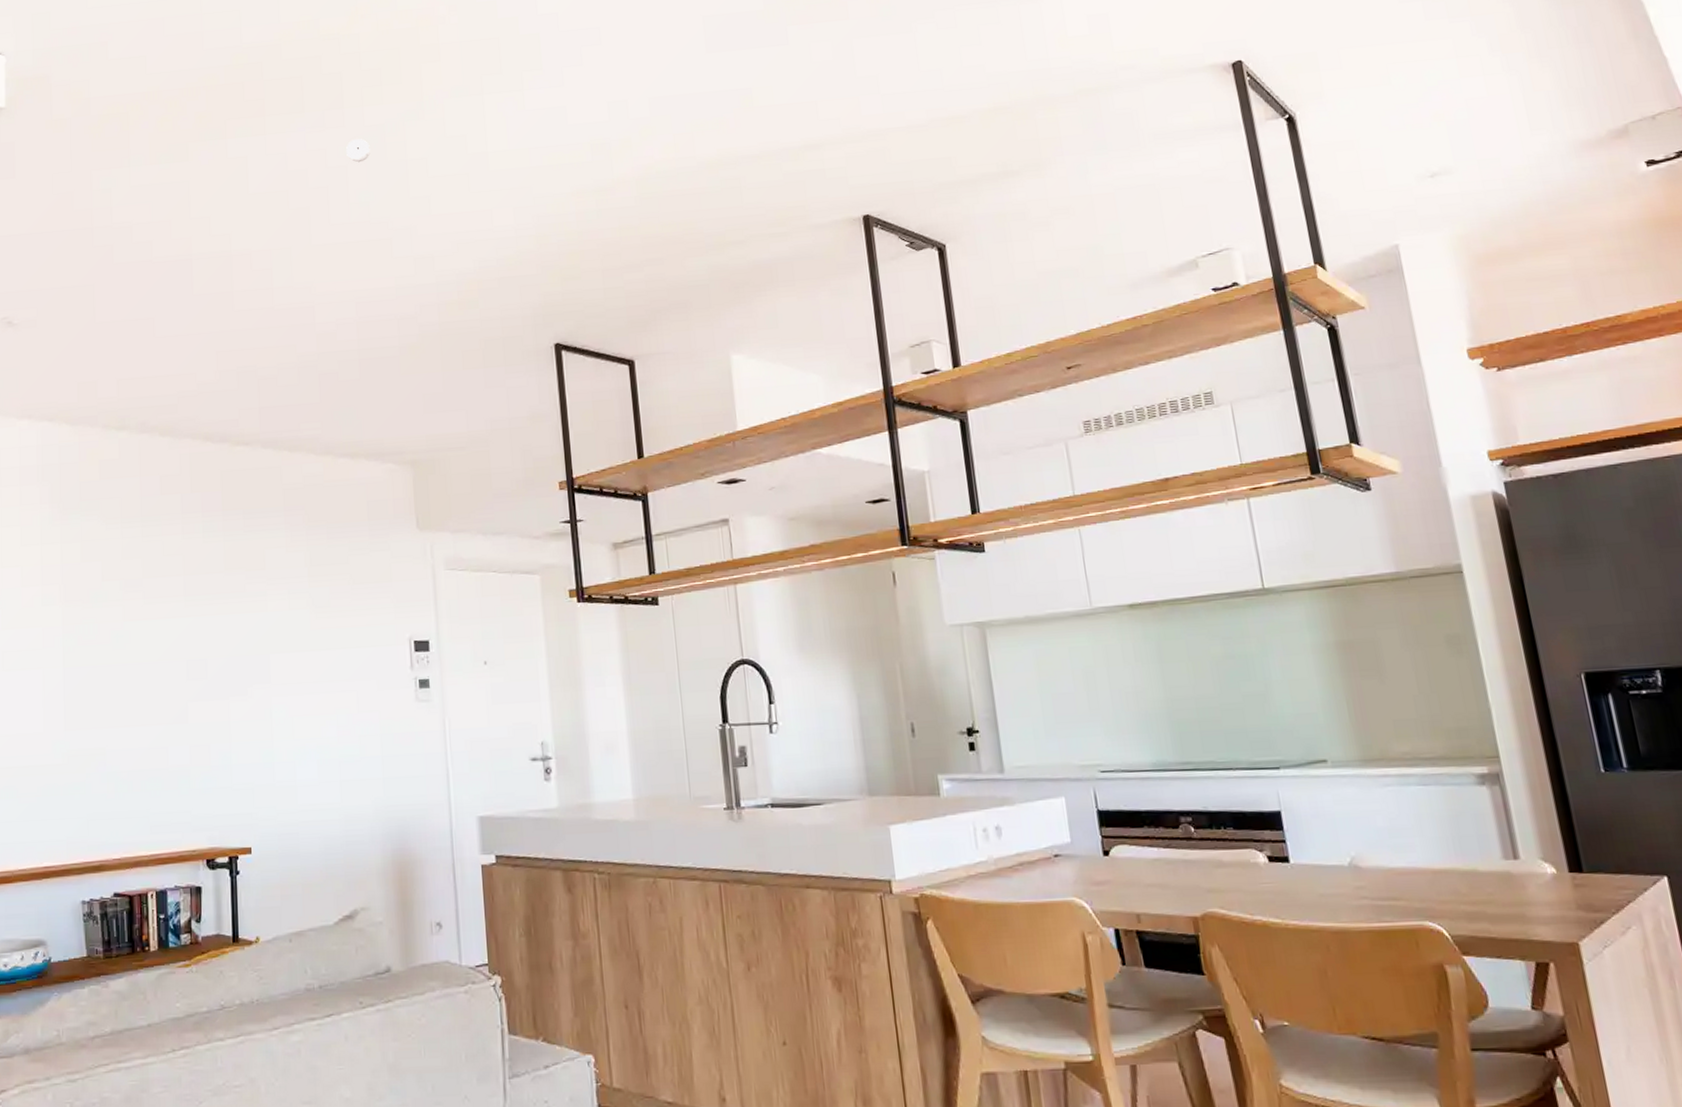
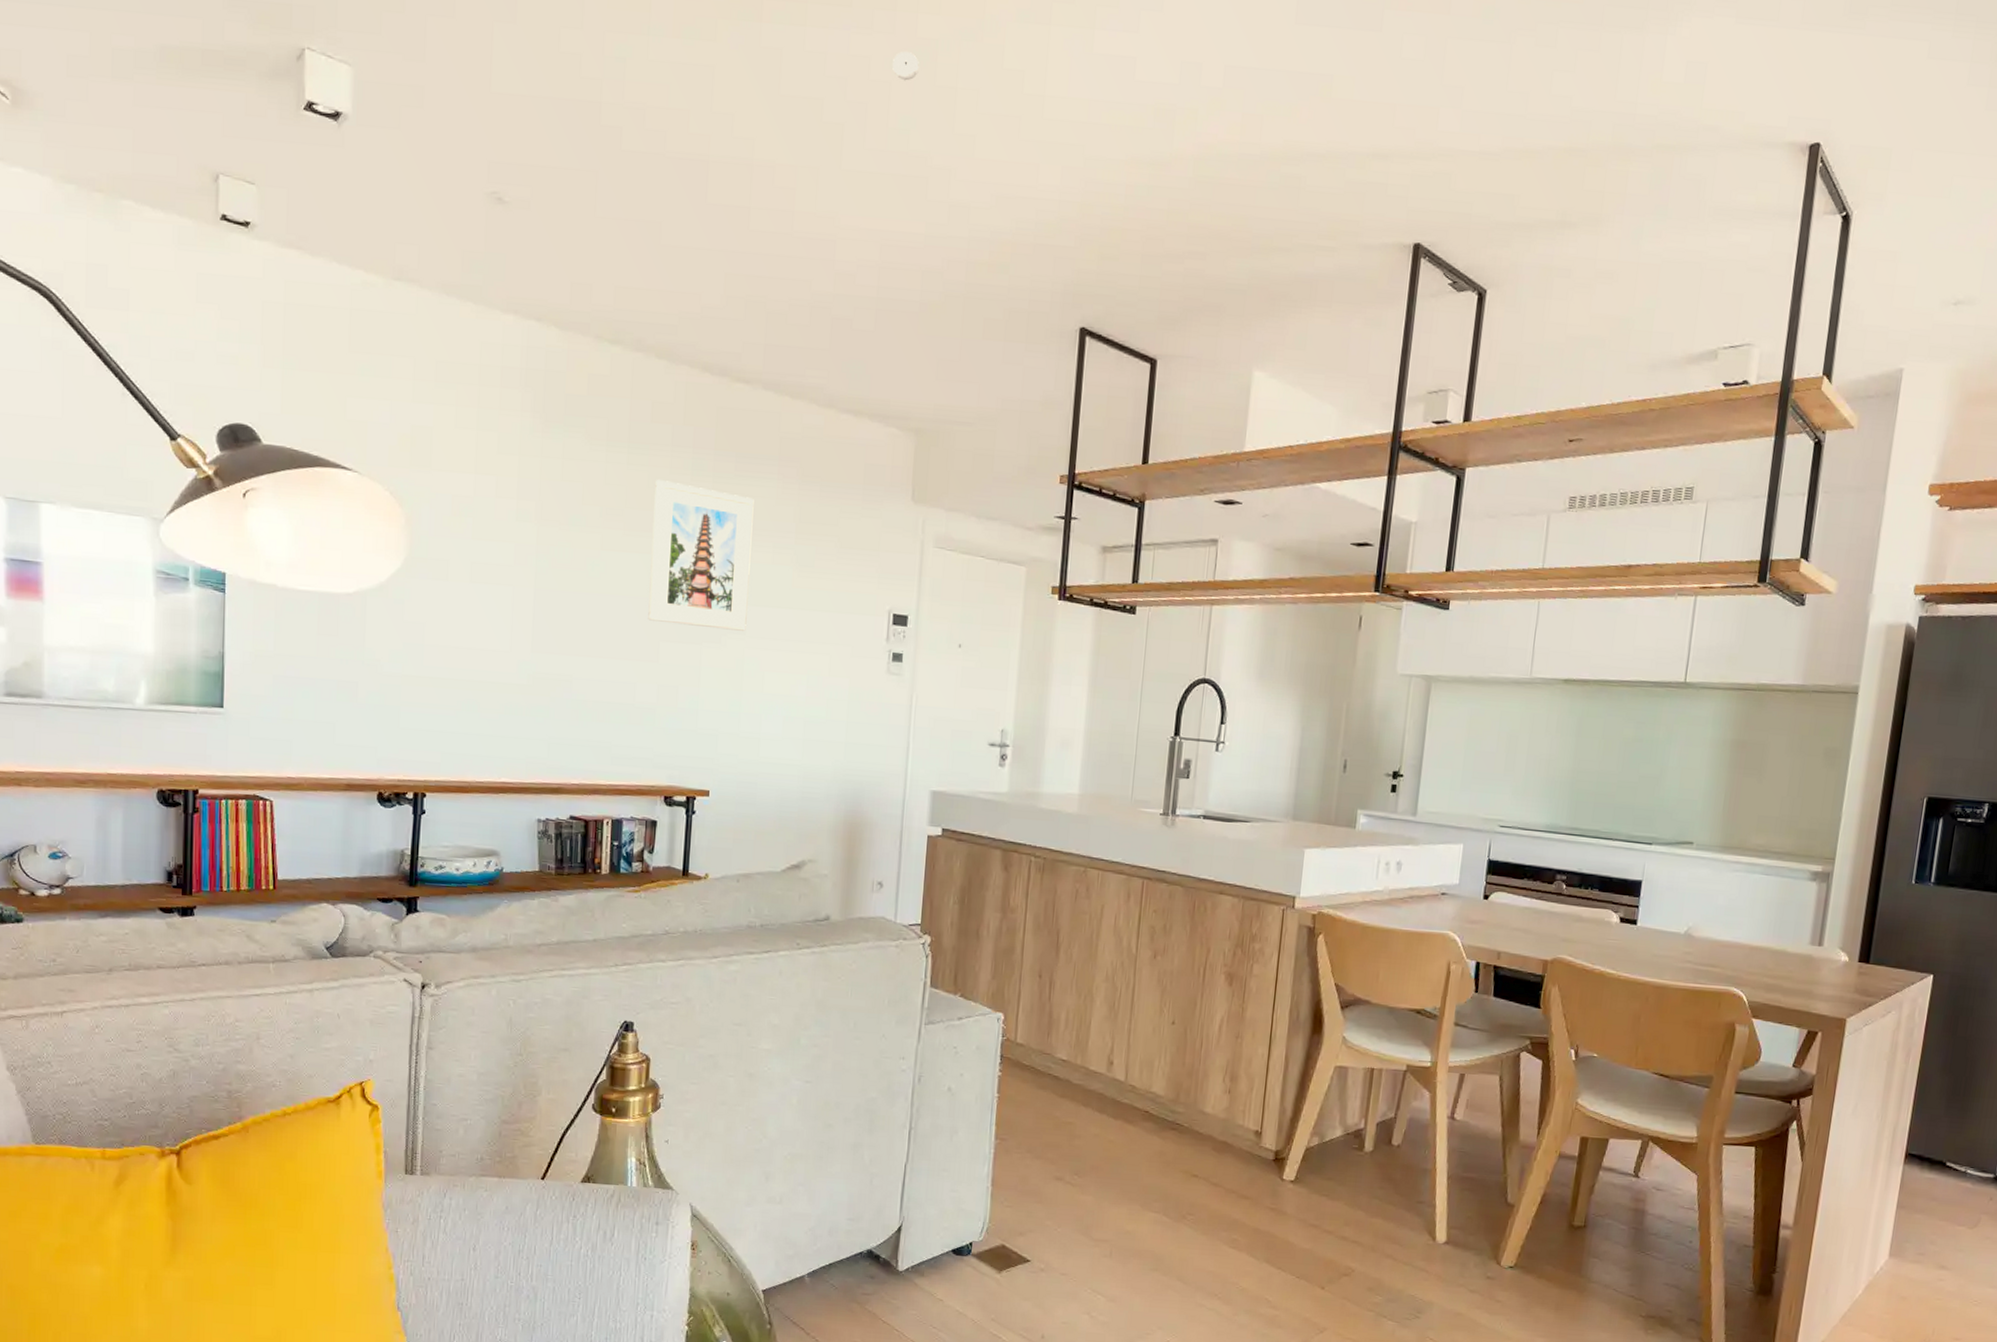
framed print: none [170,546,271,683] -> present [648,479,754,631]

